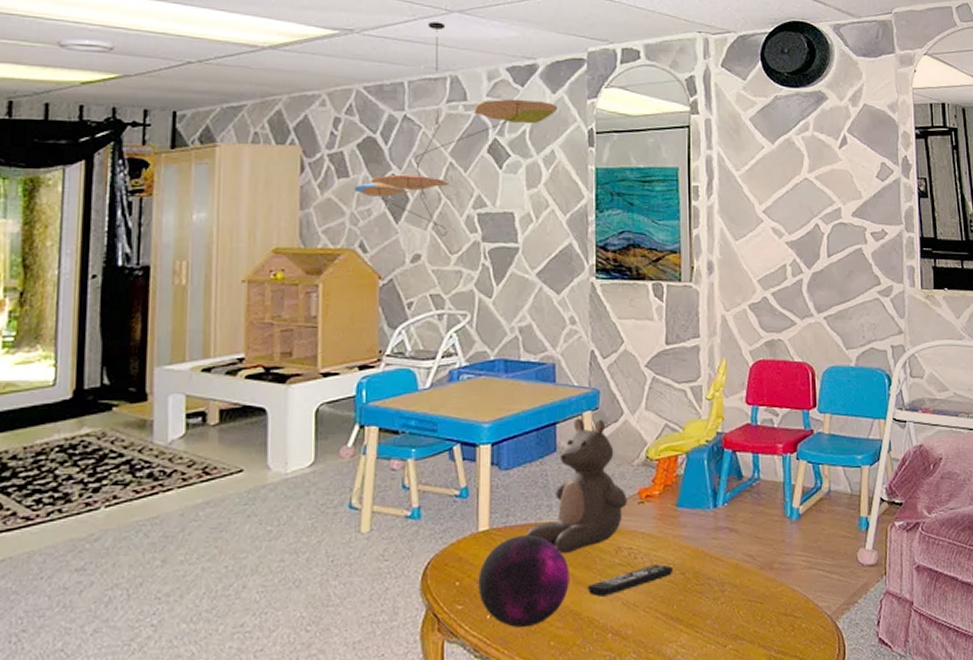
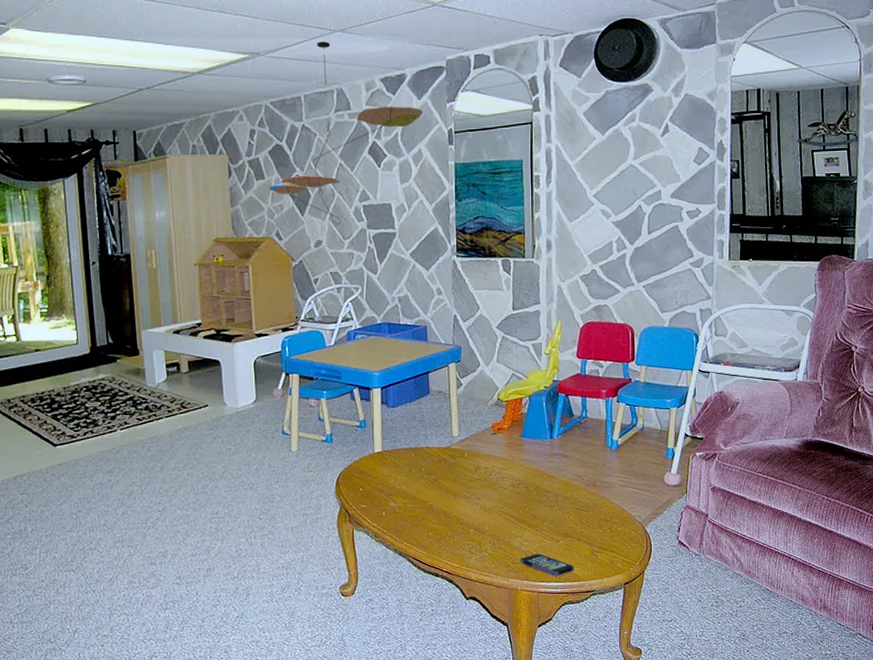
decorative orb: present [478,534,569,628] -> none [375,455,442,522]
teddy bear: present [526,417,627,555] -> none [409,368,483,471]
remote control: present [587,564,672,597] -> none [454,480,518,502]

